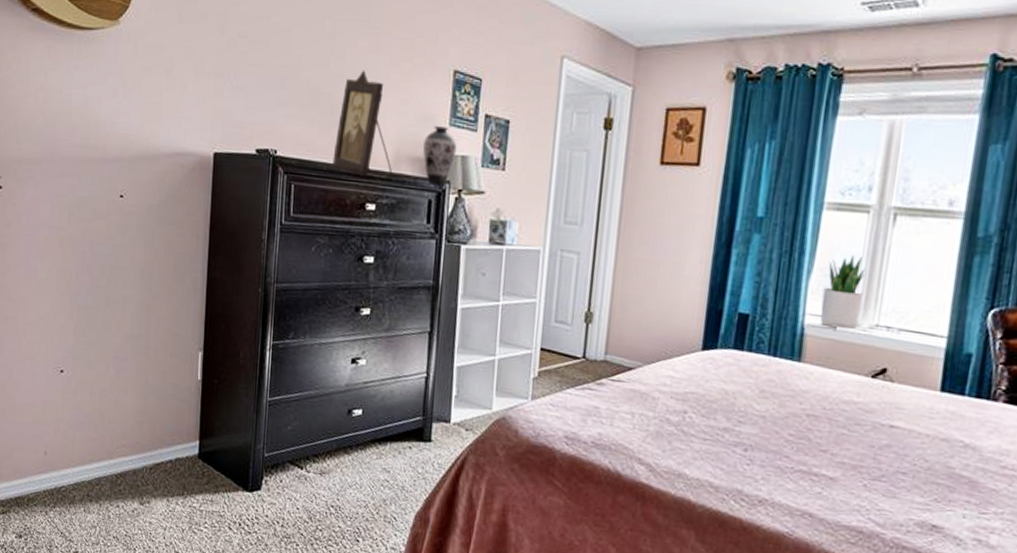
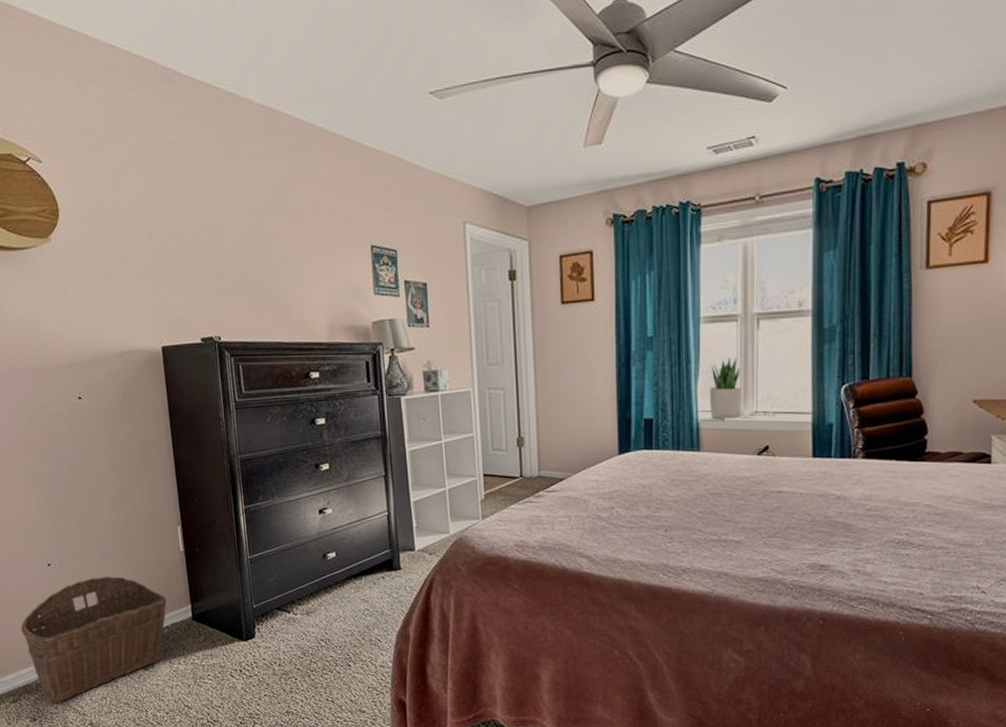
wicker basket: none [23,392,174,523] -> present [21,576,167,703]
photo frame: present [332,70,393,180] -> none [273,255,331,350]
decorative vase: present [422,126,457,186] -> none [352,296,384,349]

